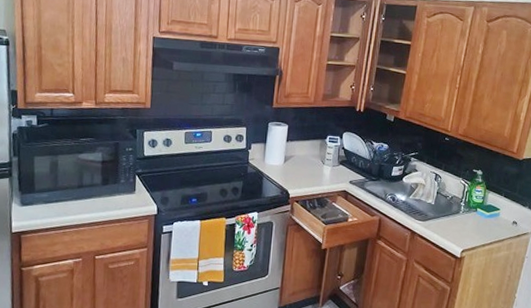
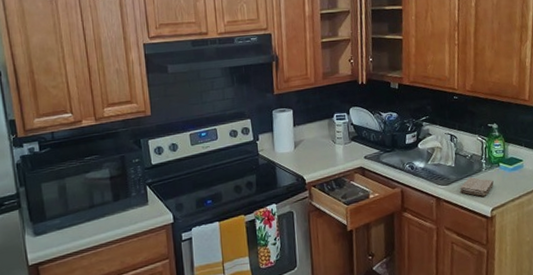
washcloth: none [436,217,469,237] -> present [460,177,494,196]

